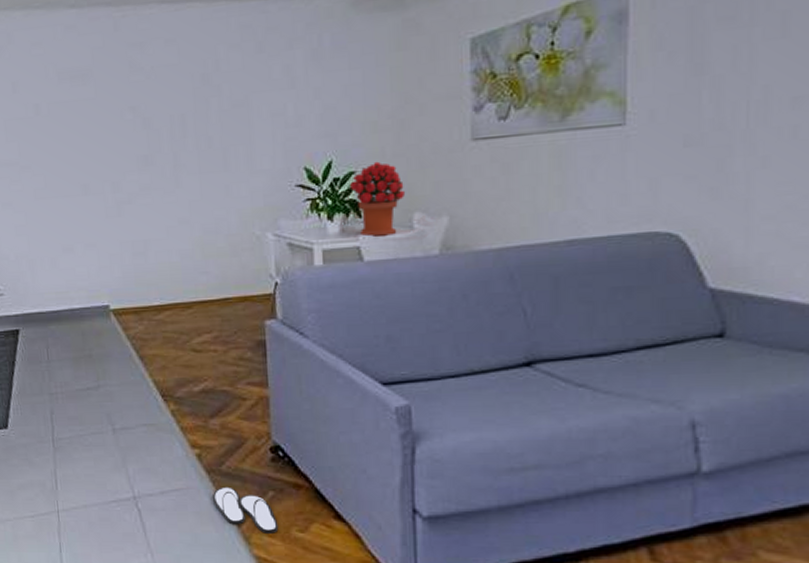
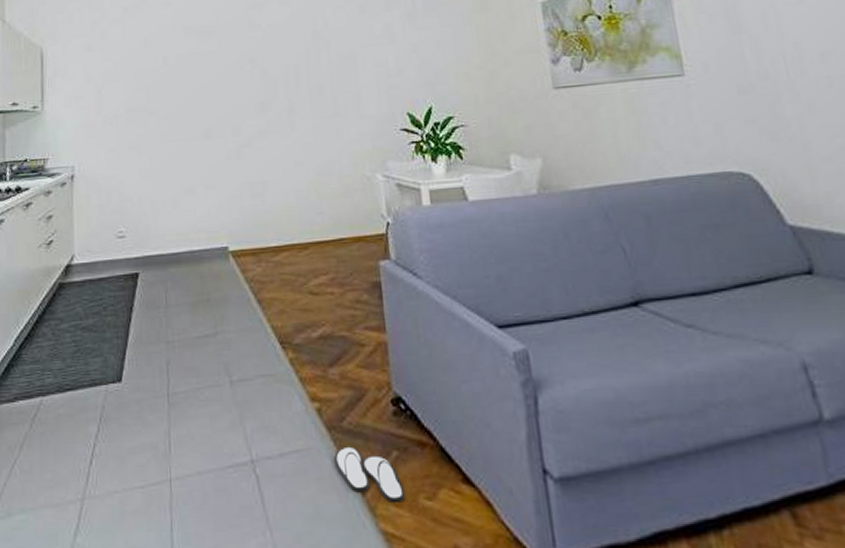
bouquet: present [350,161,406,237] -> none [450,107,501,177]

